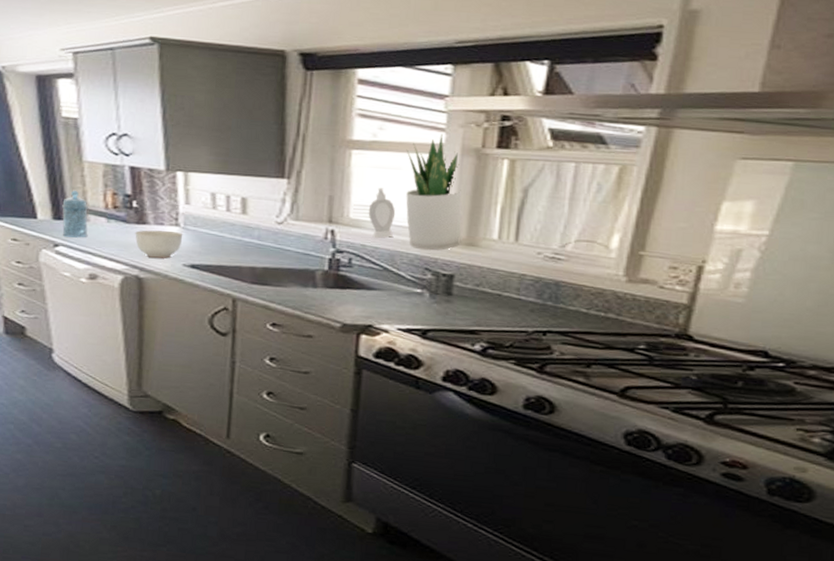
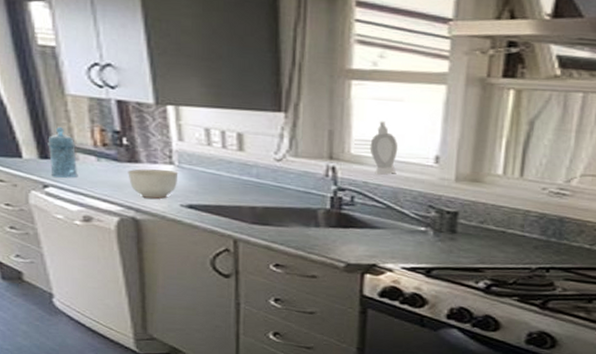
planter: present [406,134,463,251] -> none [408,62,467,188]

